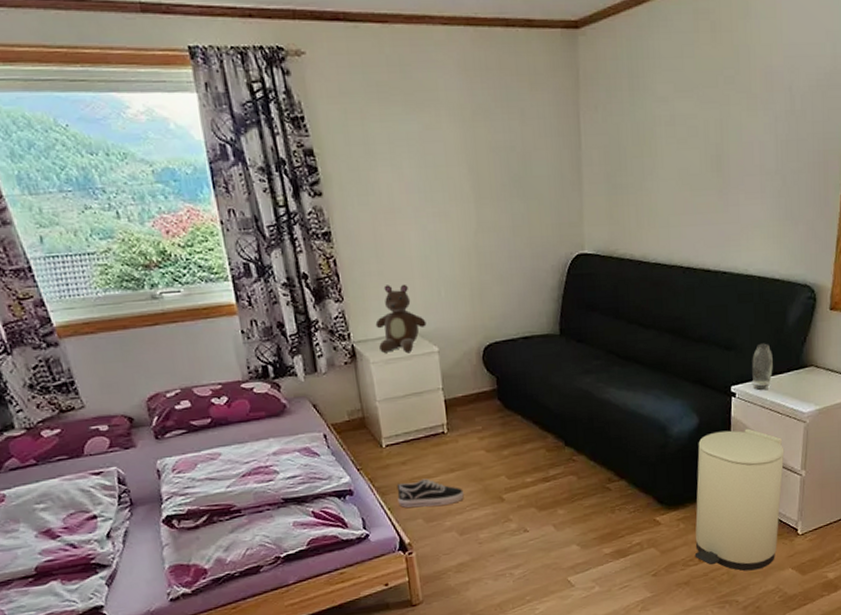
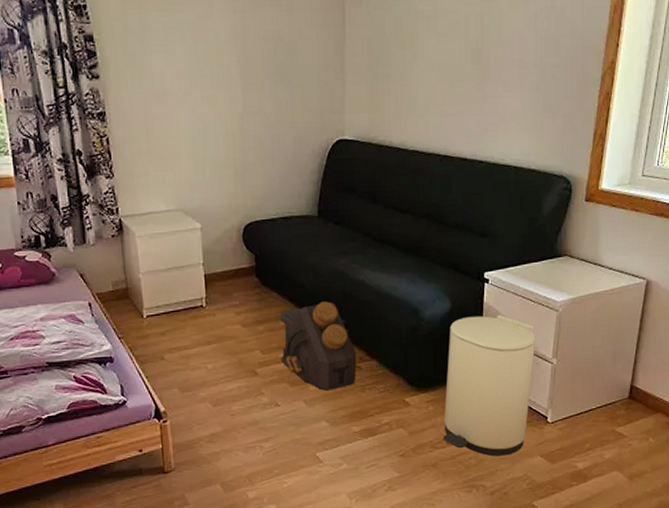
teddy bear: present [375,284,427,353] -> none [142,163,191,228]
shoe: present [396,478,464,508] -> none [155,349,219,378]
backpack: none [525,422,605,514] -> present [280,301,357,391]
vase: present [751,343,773,390] -> none [505,231,527,277]

